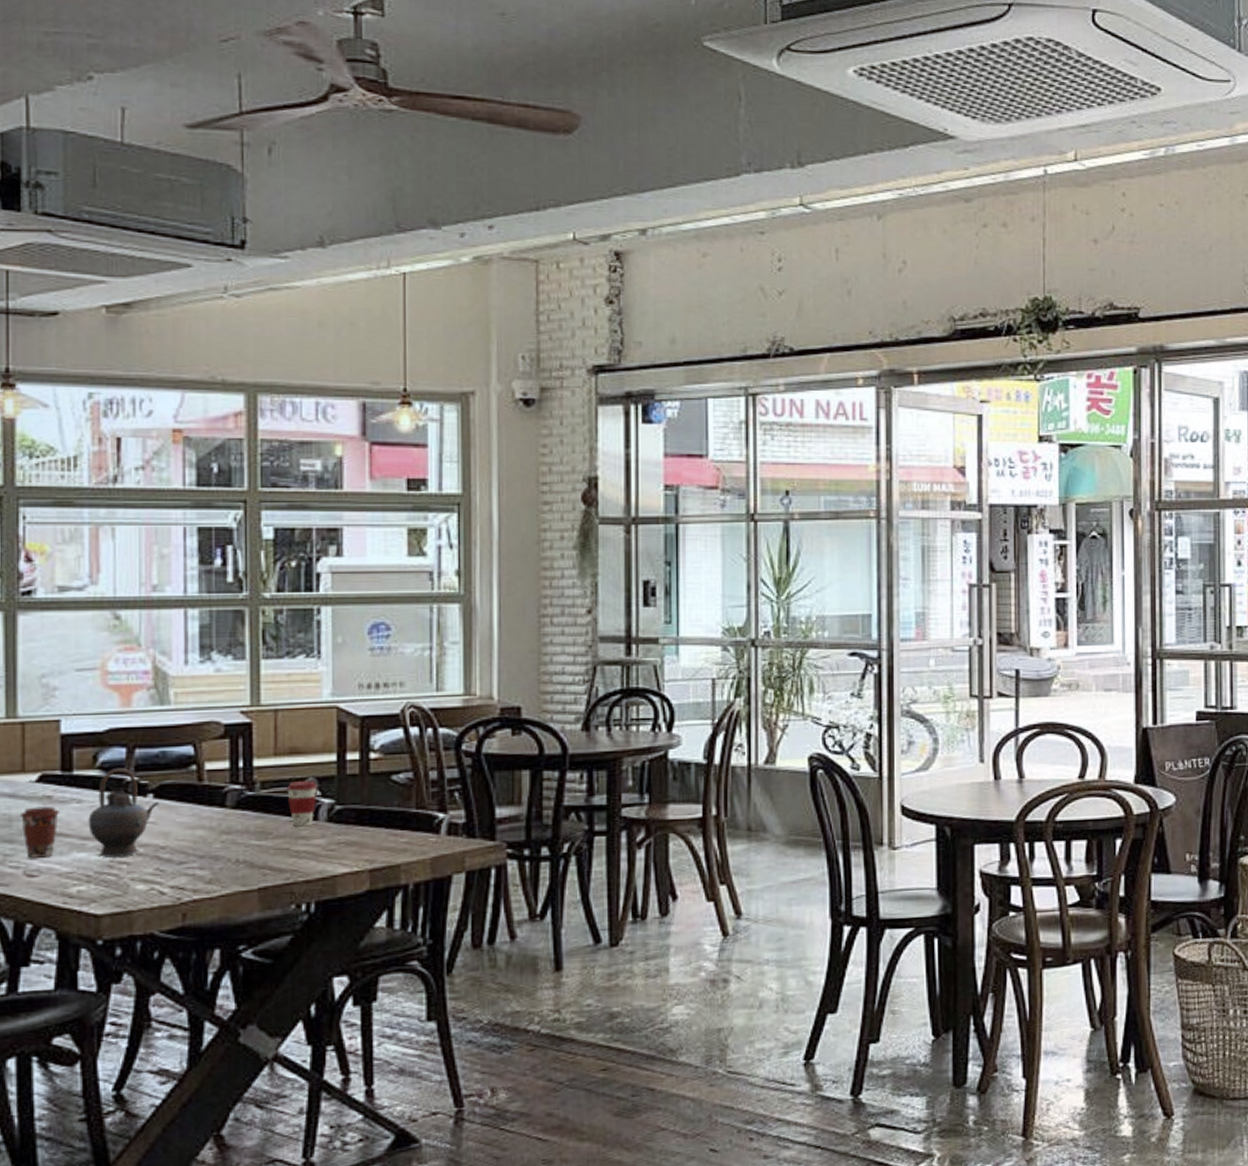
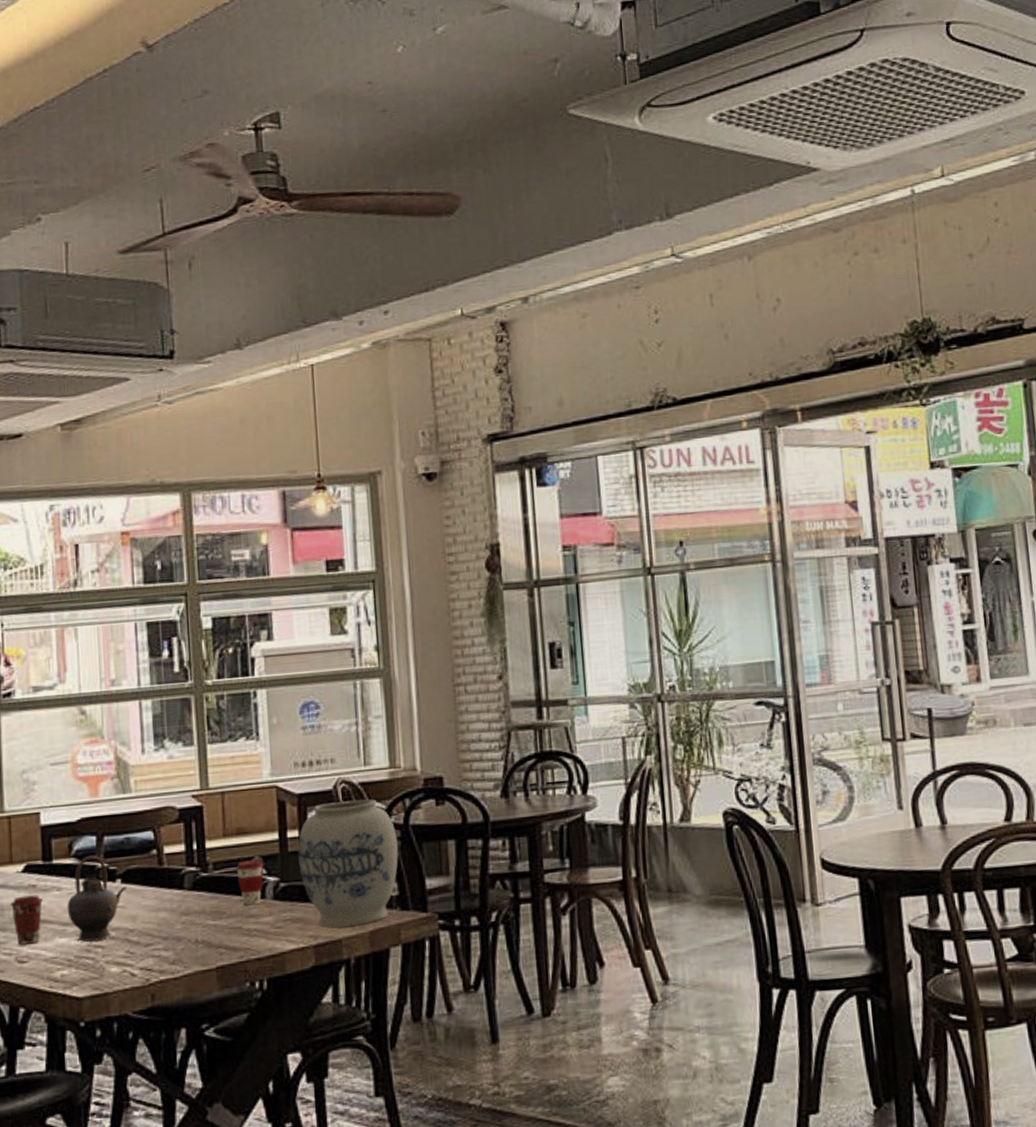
vase: none [357,725,468,852] -> present [298,799,398,928]

